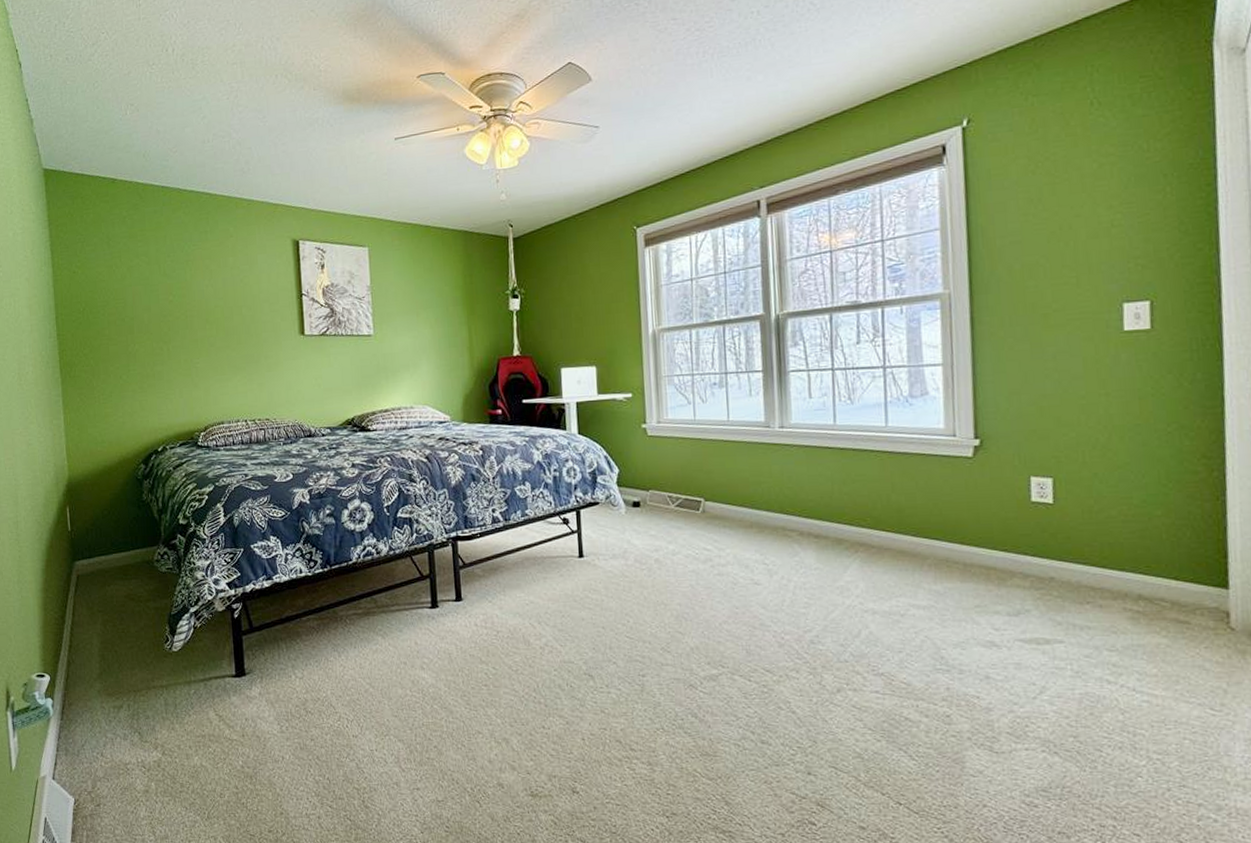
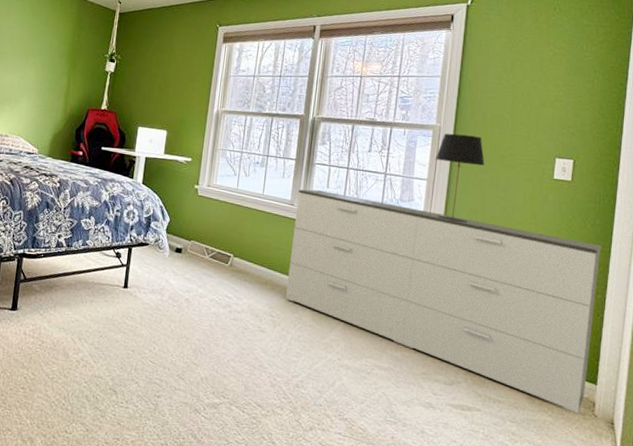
dresser: none [773,402,1213,630] -> present [285,189,602,414]
table lamp: none [950,295,1021,411] -> present [436,133,485,223]

